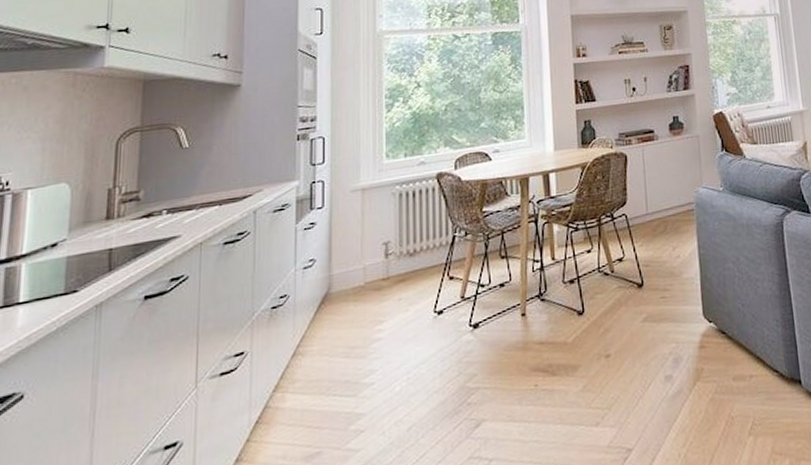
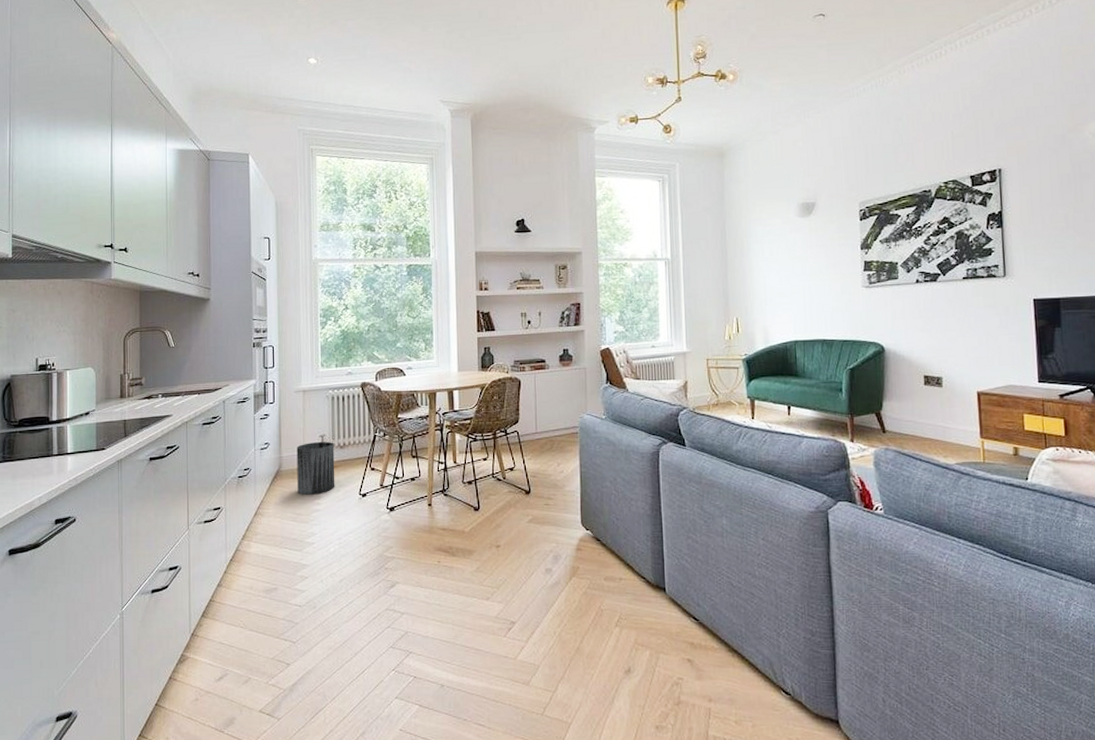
trash can: none [352,249,403,322] -> present [296,441,335,495]

